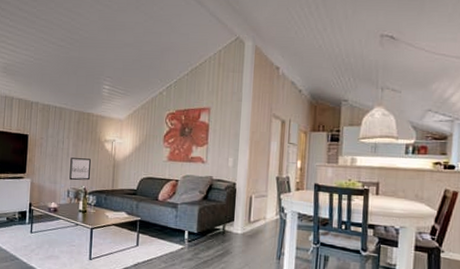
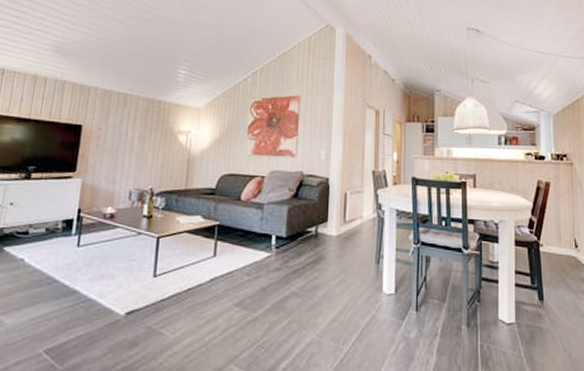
wall art: present [69,158,91,181] -> none [132,152,160,180]

